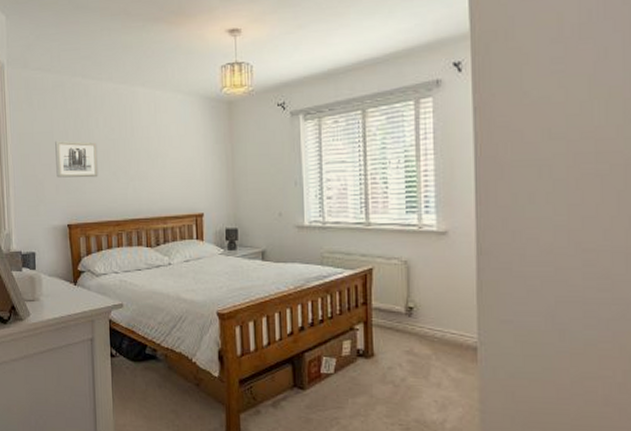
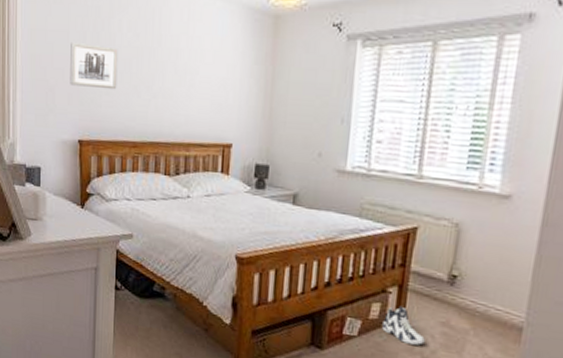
sneaker: none [355,340,394,375] -> present [382,306,425,345]

